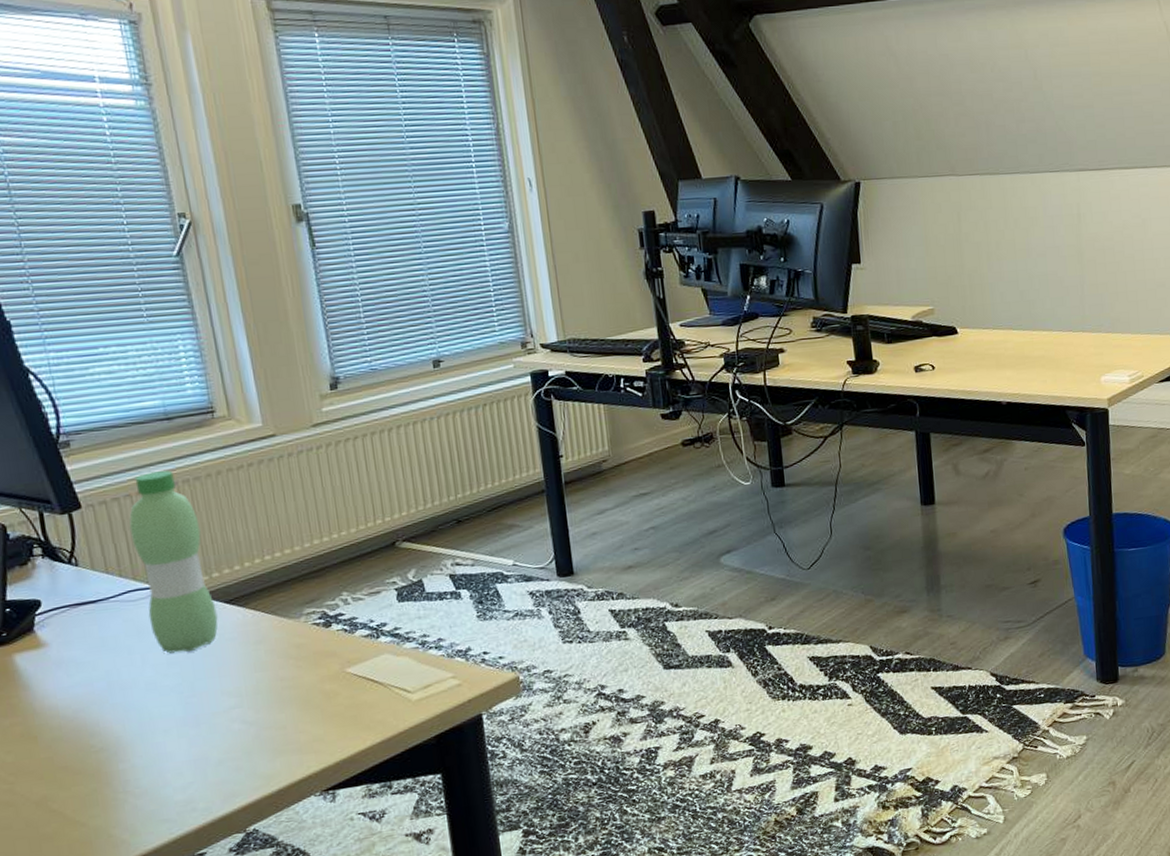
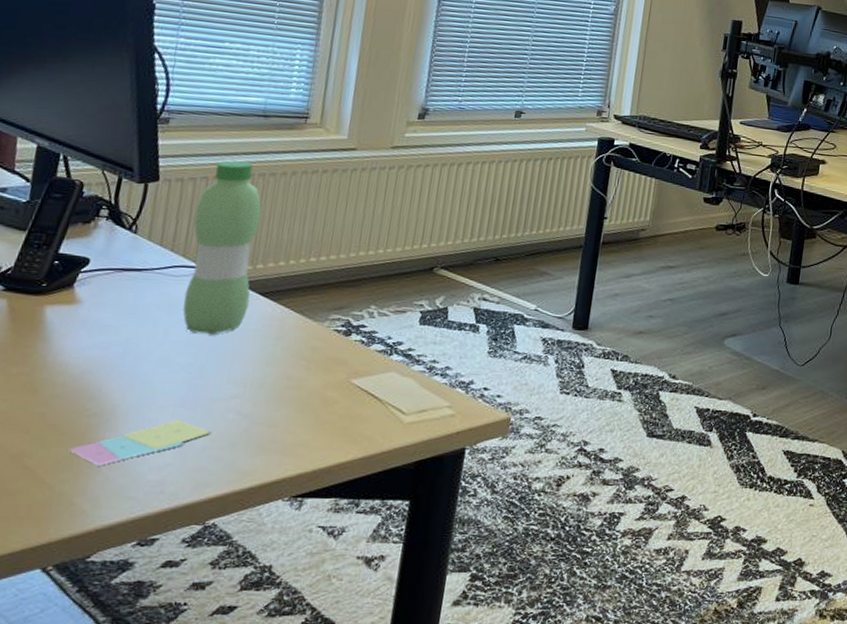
sticky notes: none [88,739,224,797] -> present [69,420,212,466]

